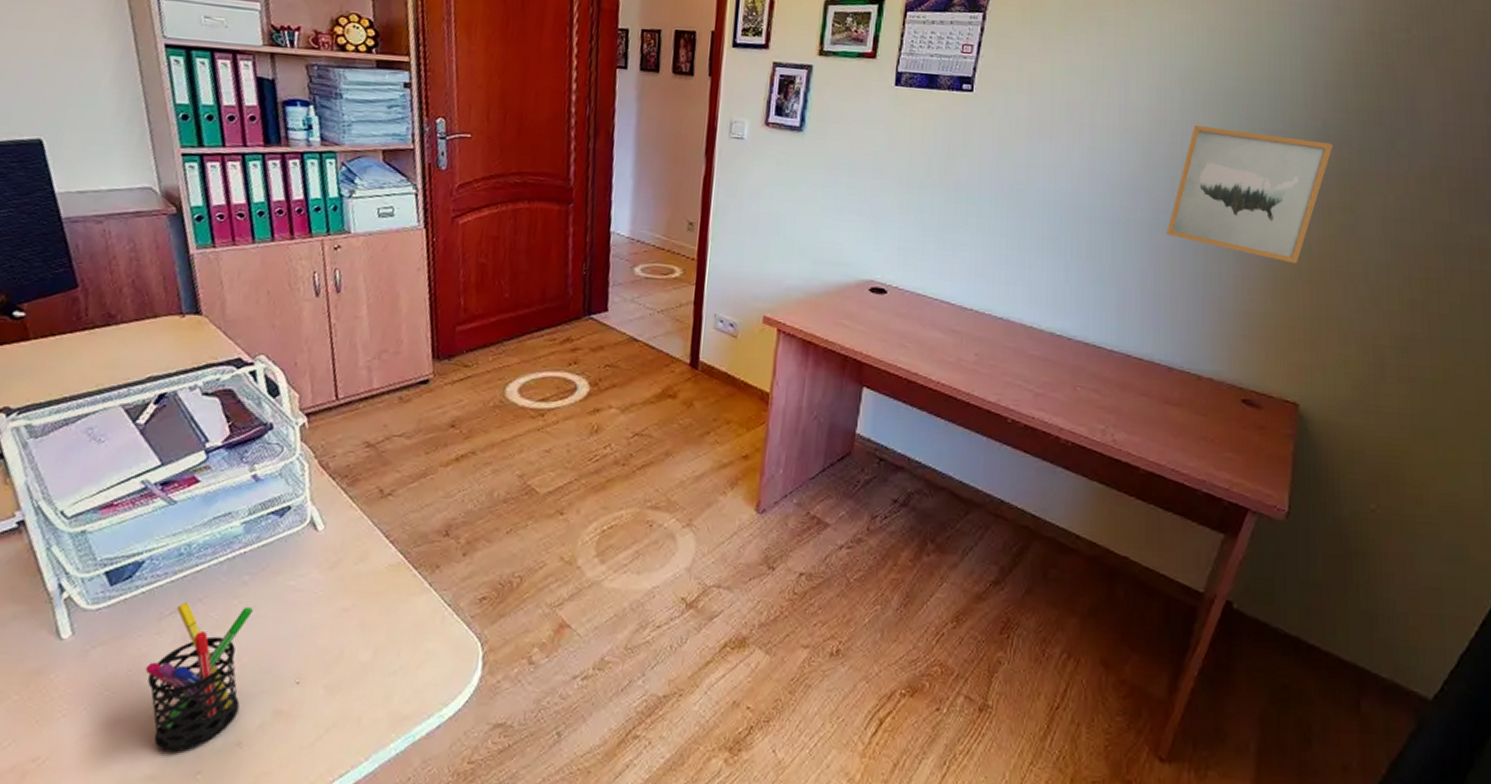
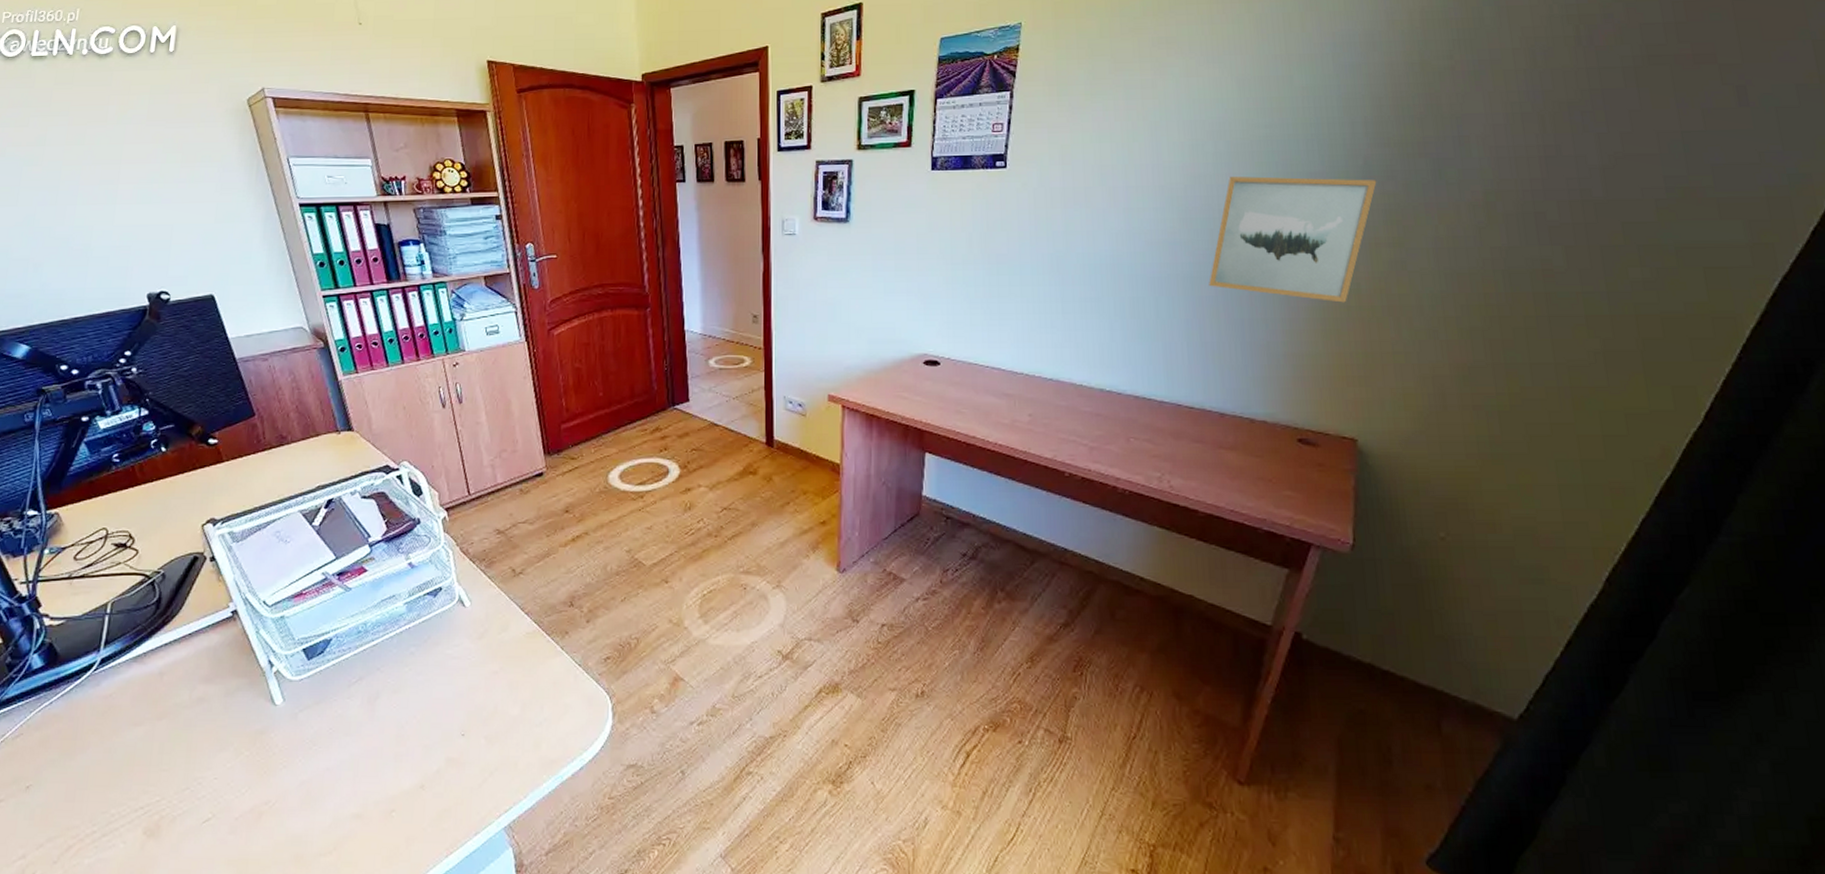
pen holder: present [145,601,253,752] -> none [342,670,421,794]

